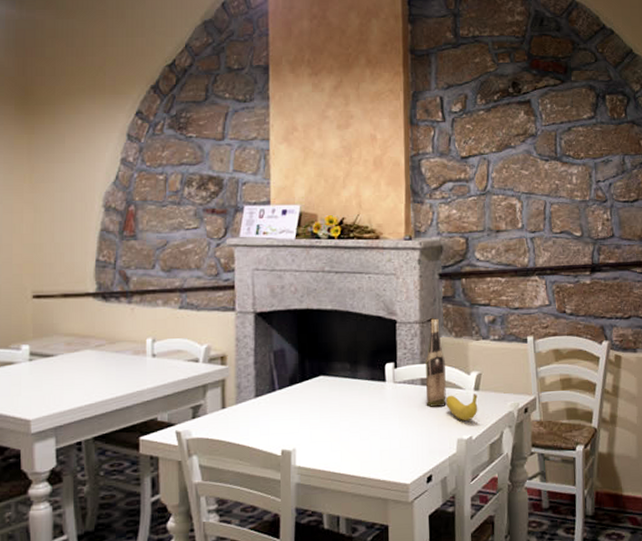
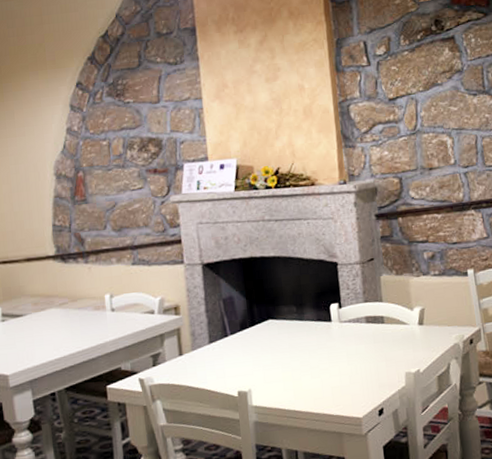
wine bottle: present [425,318,447,407] -> none [369,258,392,344]
fruit: present [445,394,478,420] -> none [391,328,424,355]

